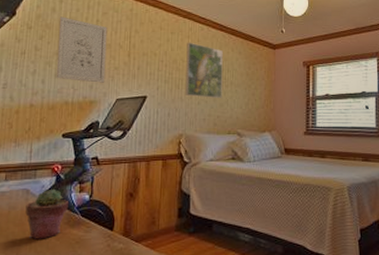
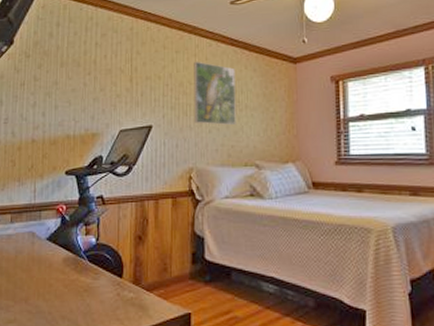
potted succulent: present [25,189,70,239] -> none [32,232,76,286]
wall art: present [56,16,107,83] -> none [56,42,107,113]

